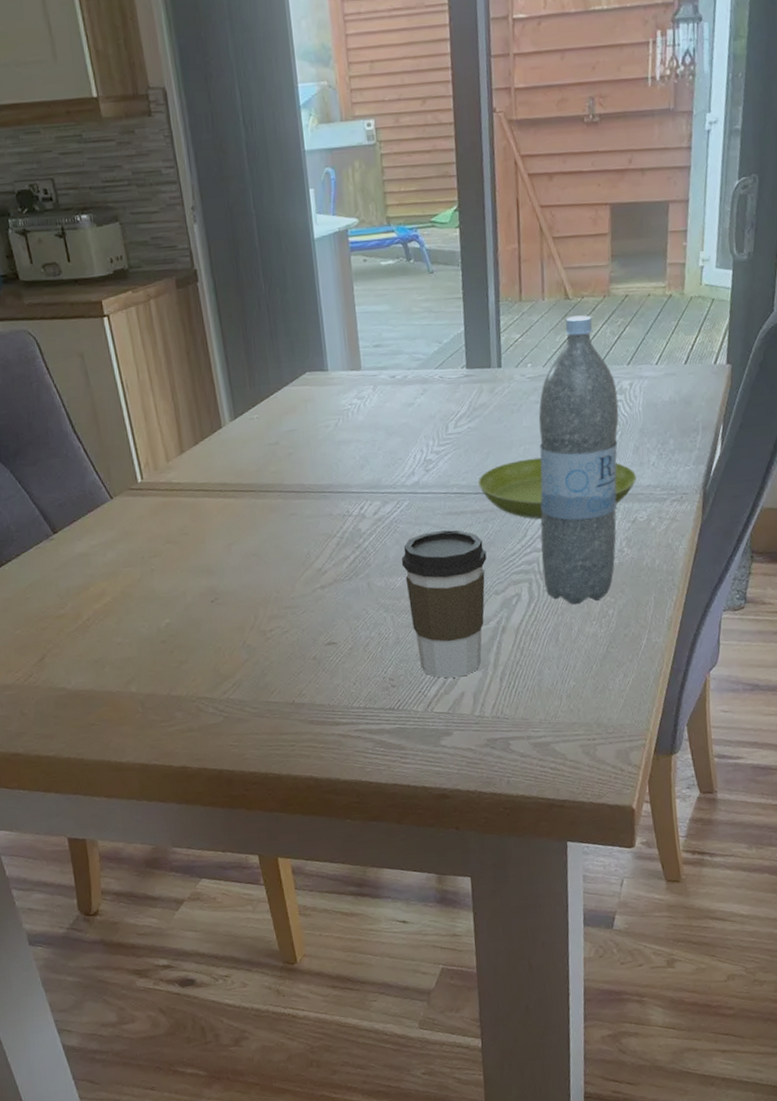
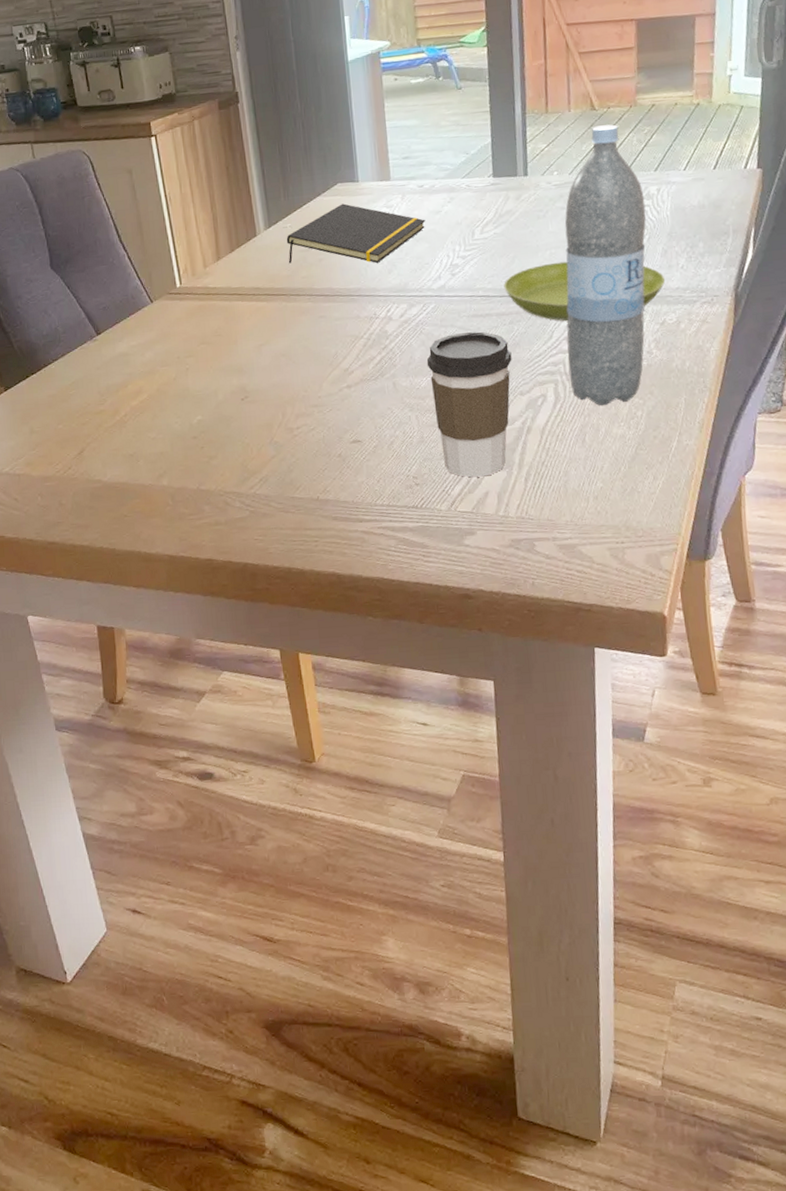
notepad: none [253,394,398,458] -> present [286,203,426,264]

